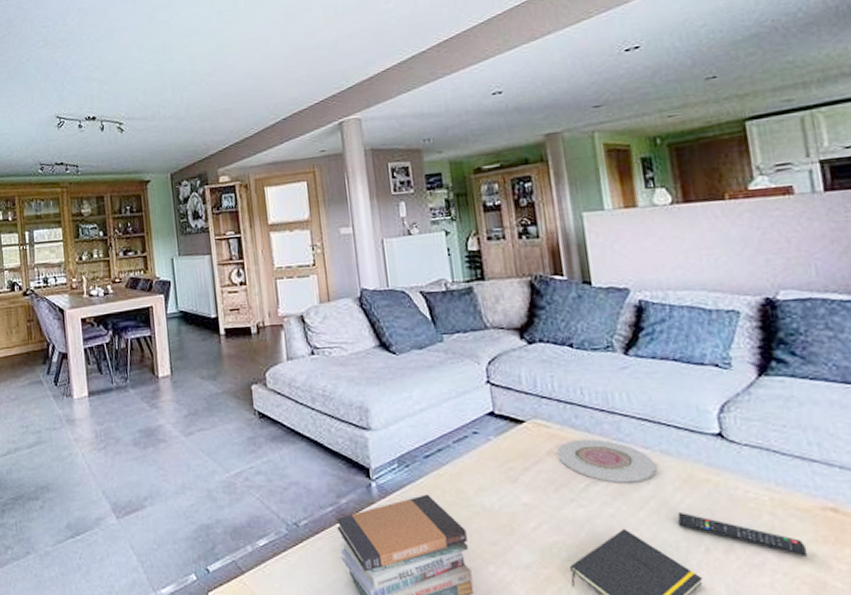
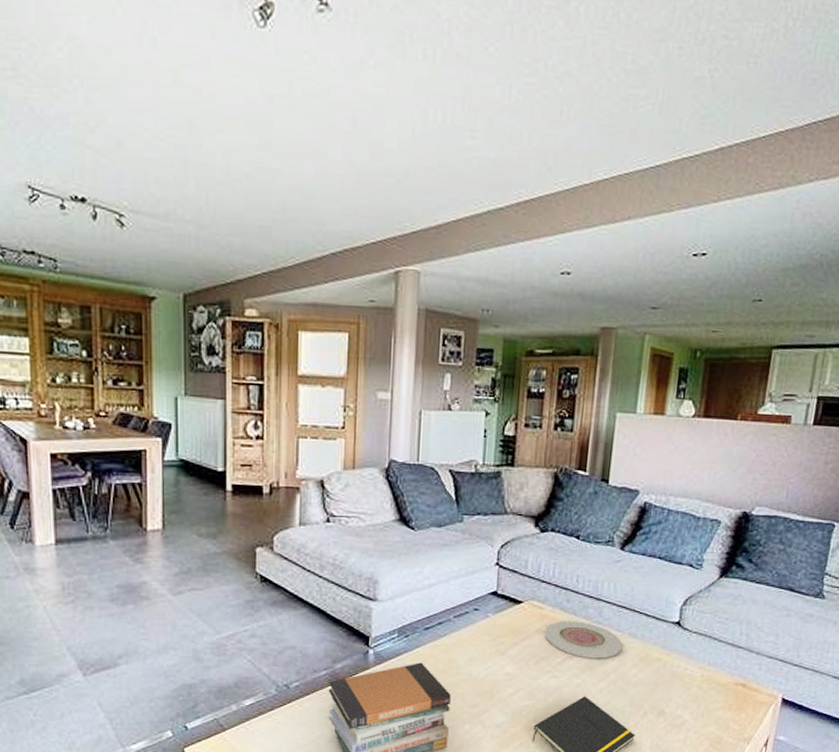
remote control: present [677,513,808,557] -> none [628,684,717,719]

